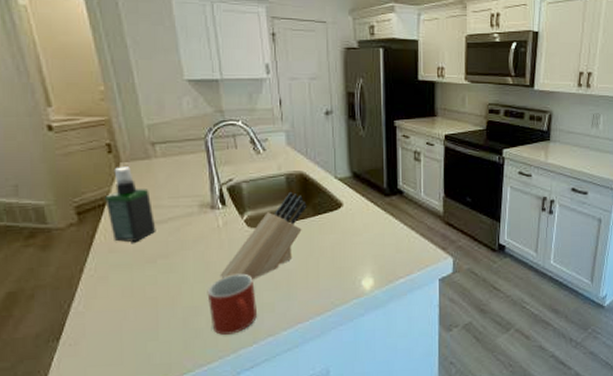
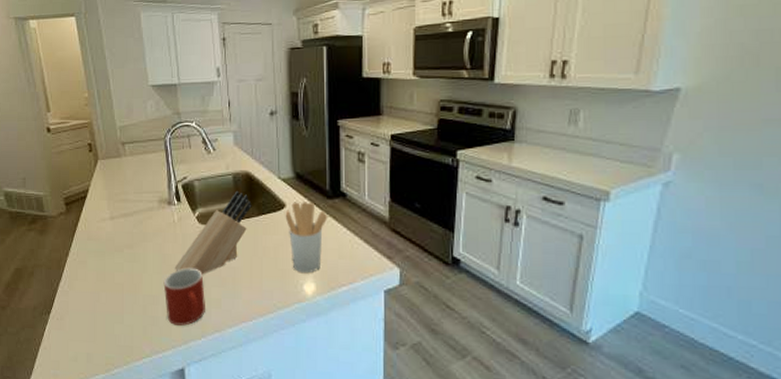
spray bottle: present [105,166,156,242] -> none [86,164,124,231]
utensil holder: none [342,200,386,270] -> present [285,202,328,274]

